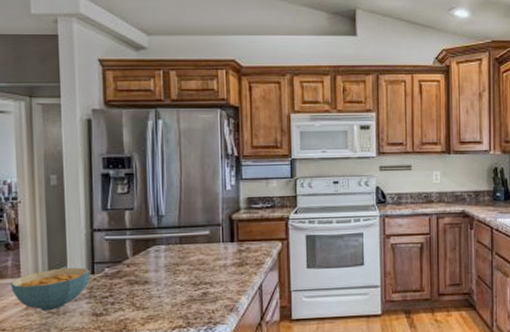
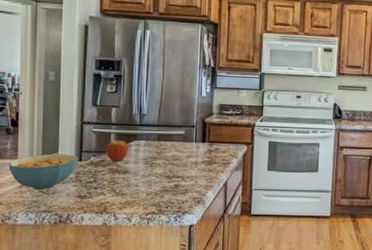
fruit: none [121,246,147,272] -> present [105,140,129,162]

